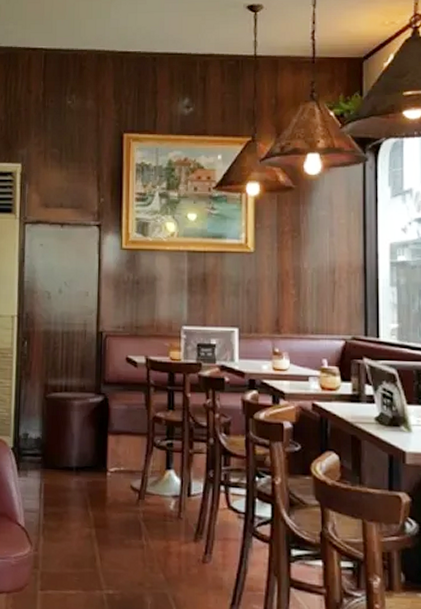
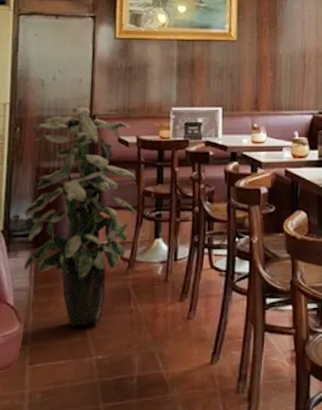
indoor plant: none [34,322,146,556] -> present [24,107,136,326]

